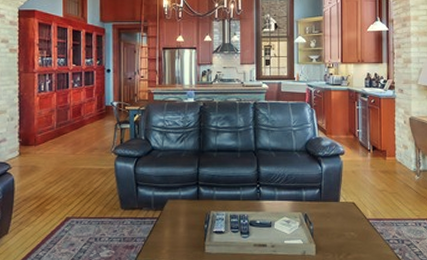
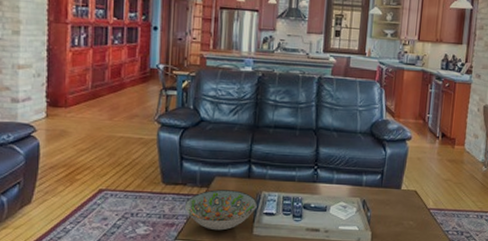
decorative bowl: none [141,211,207,251] -> present [184,189,257,231]

